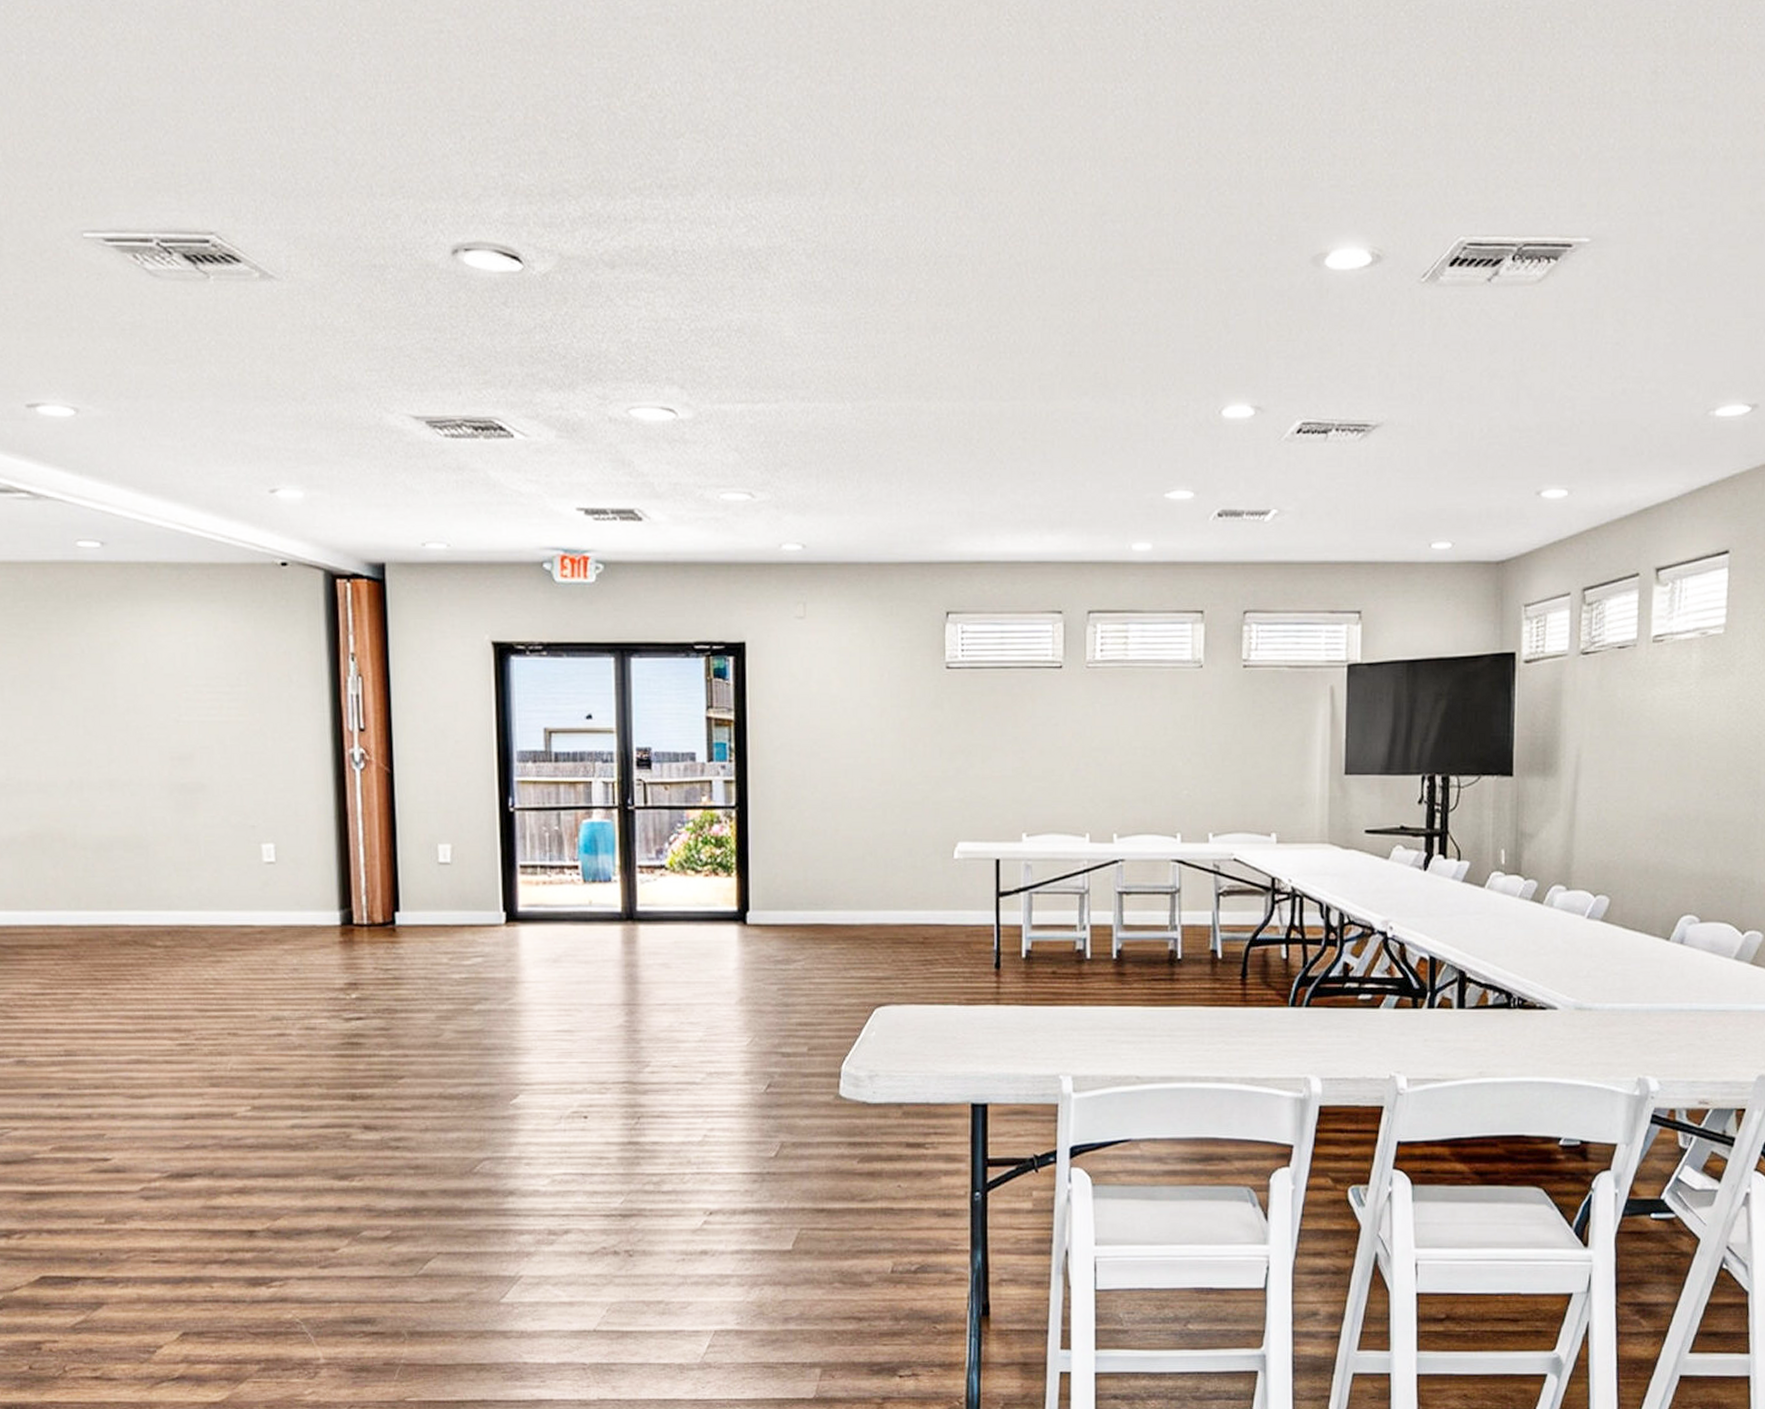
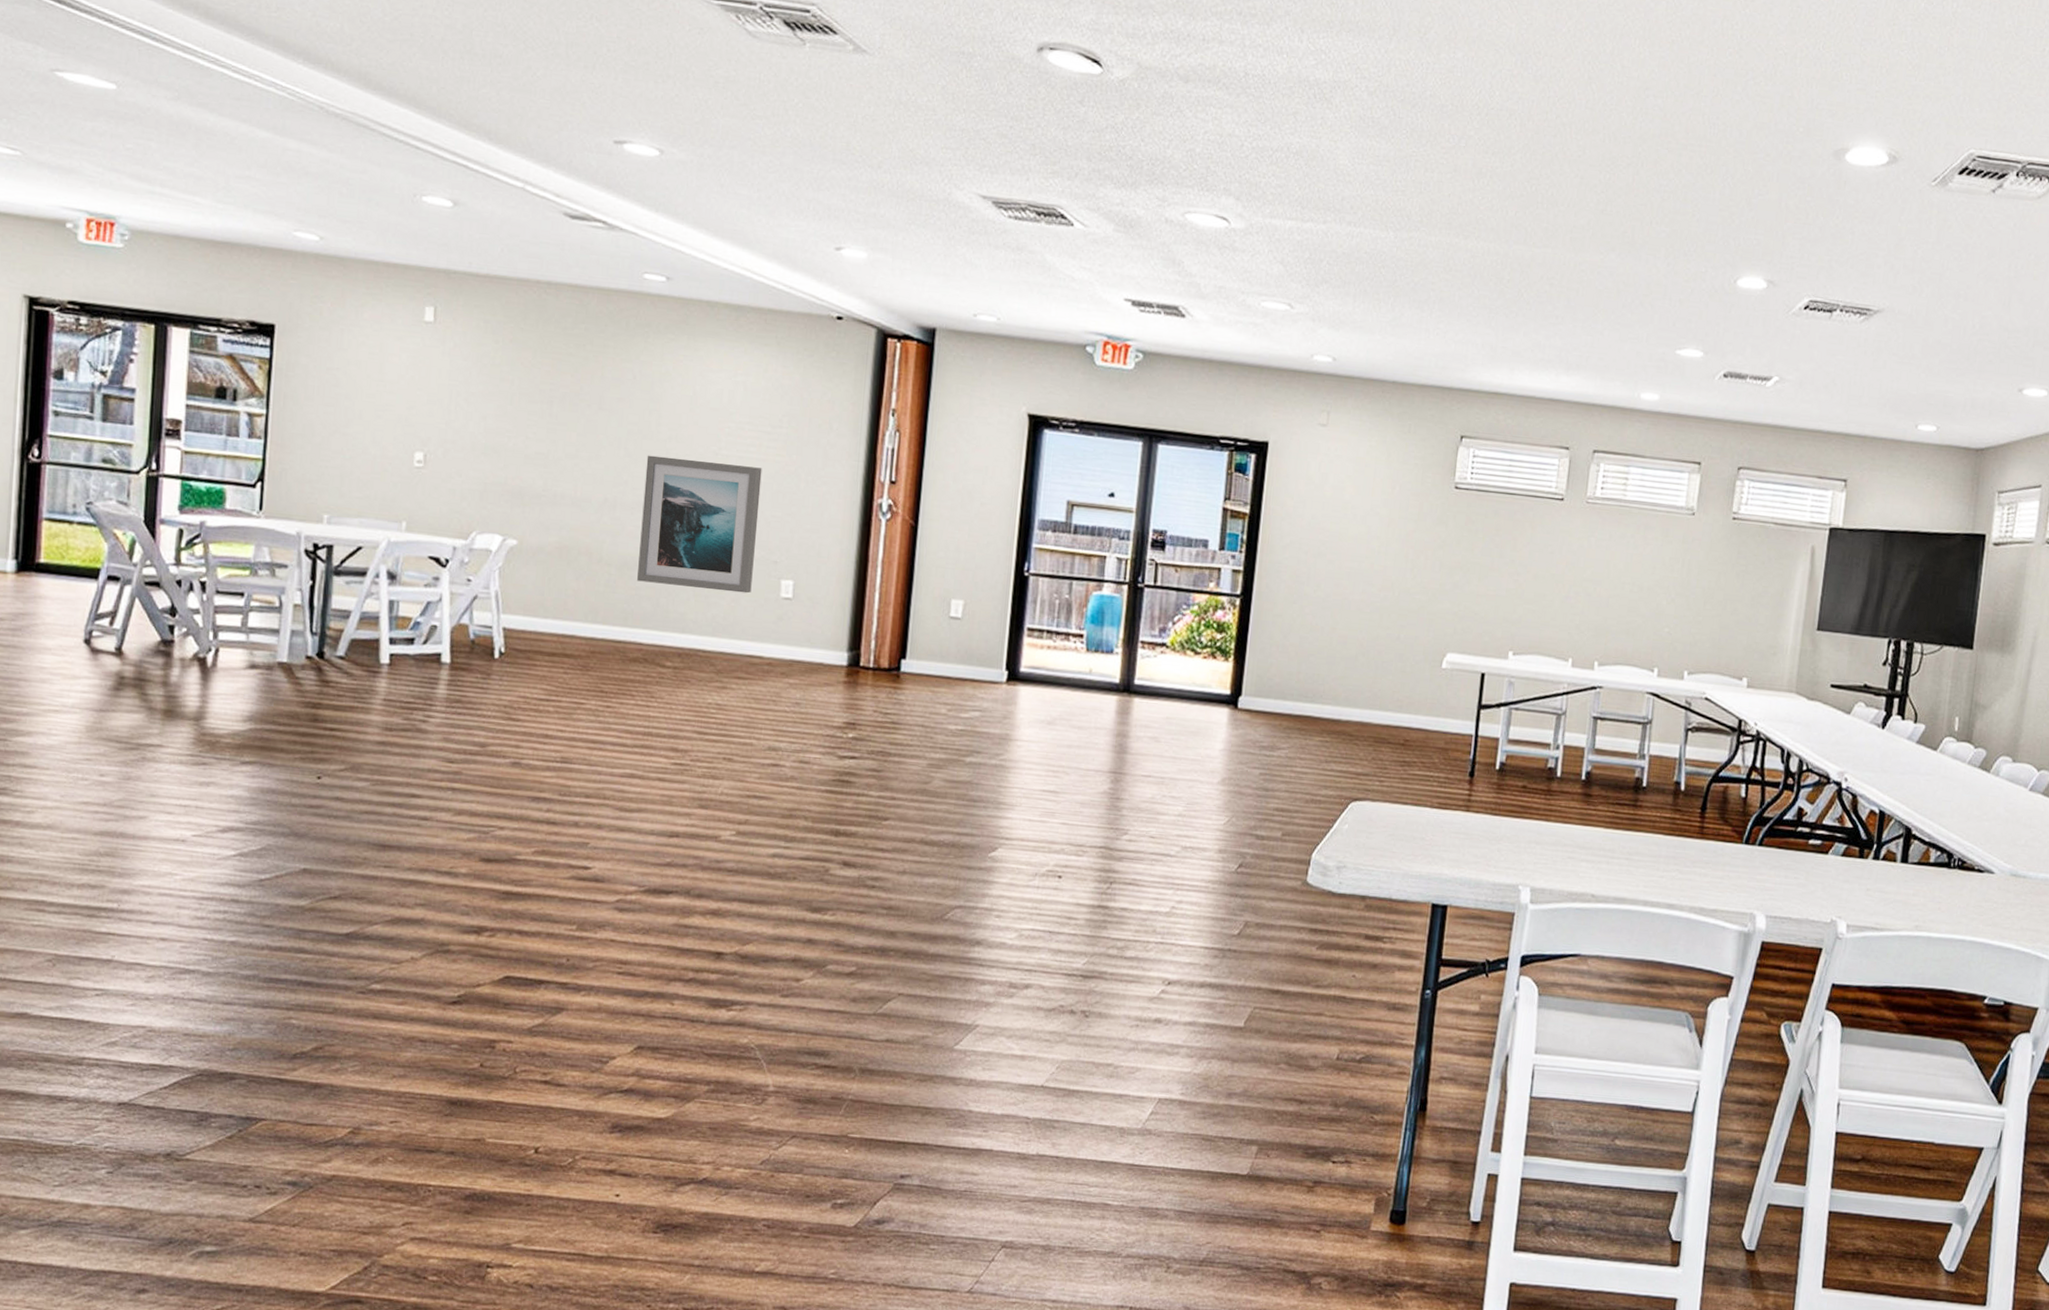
wall art: none [107,730,233,863] -> present [637,455,762,594]

